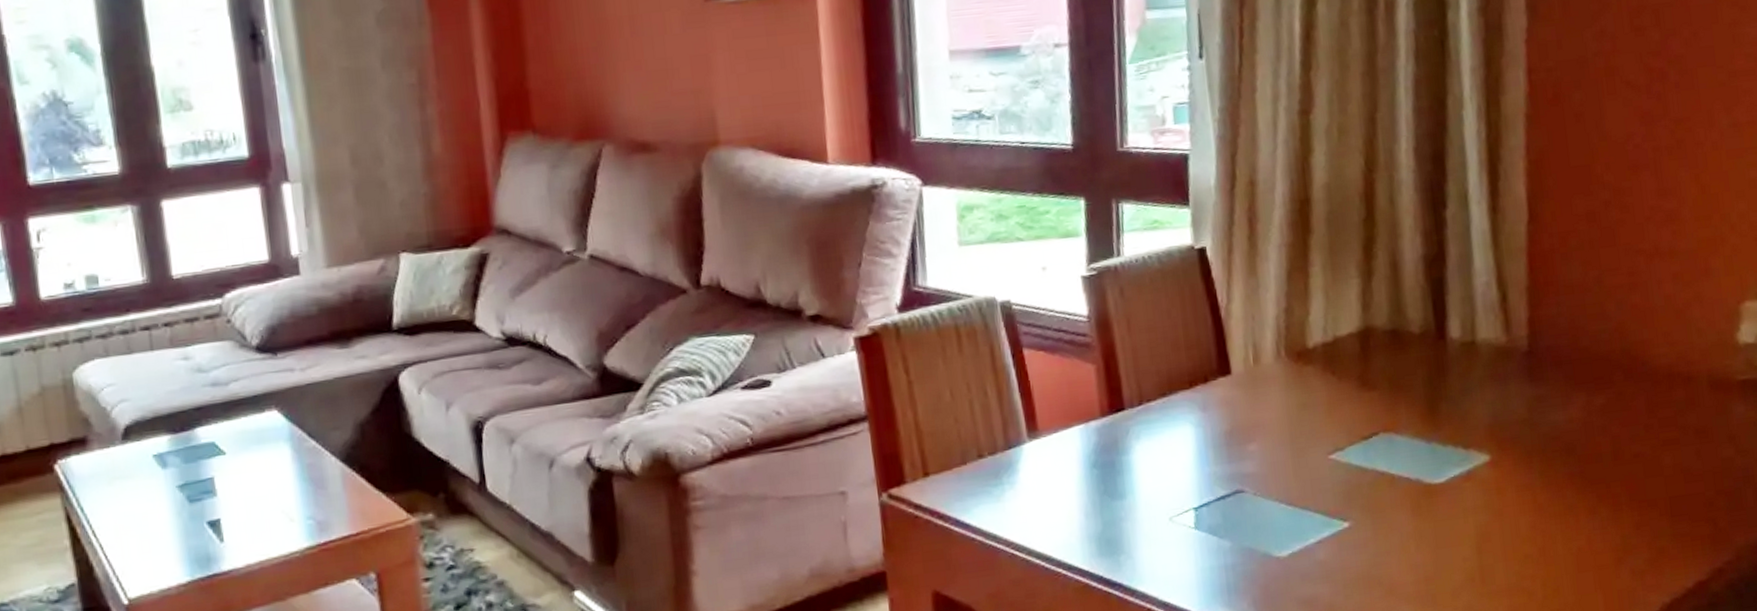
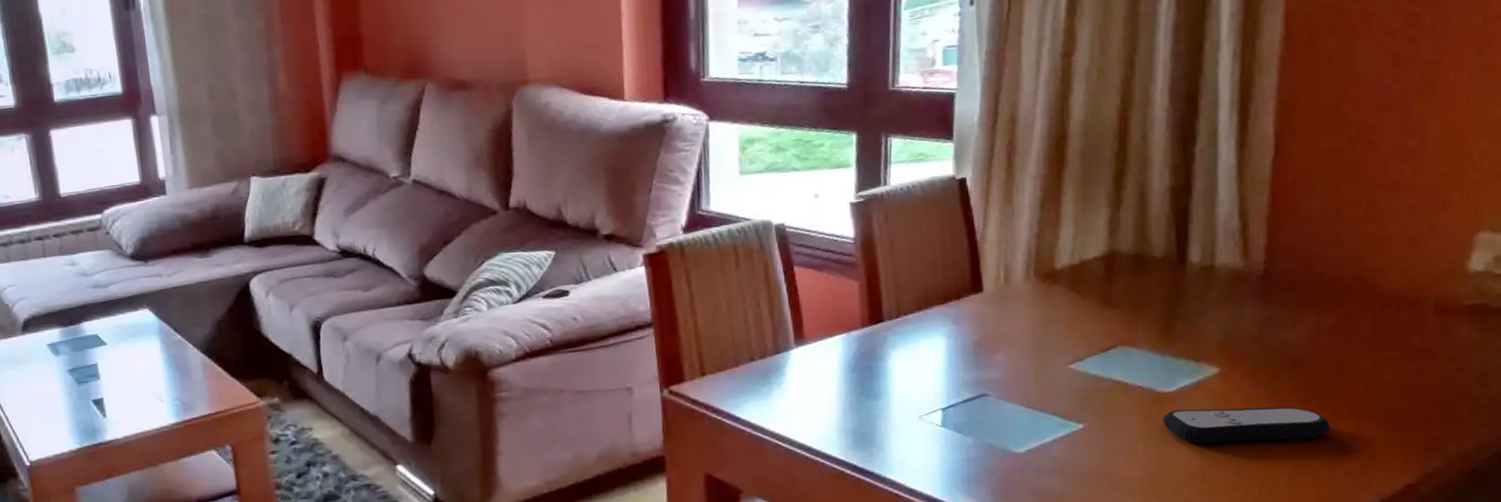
remote control: none [1433,497,1612,541] -> present [1162,406,1330,444]

